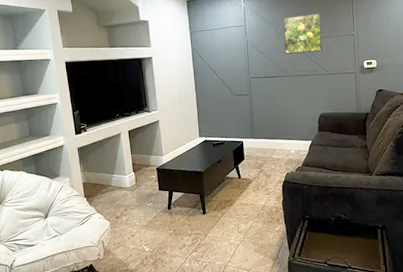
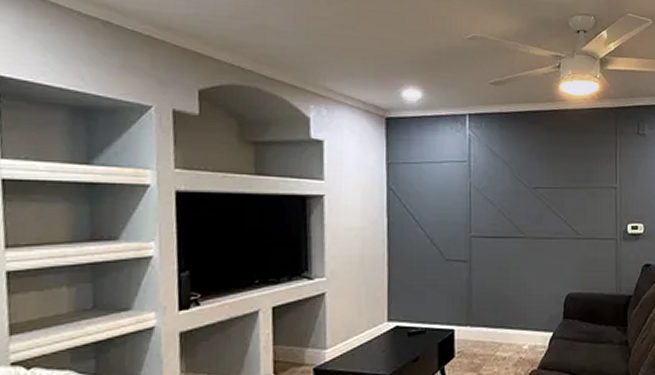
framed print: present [282,12,322,54] -> none [522,153,575,207]

